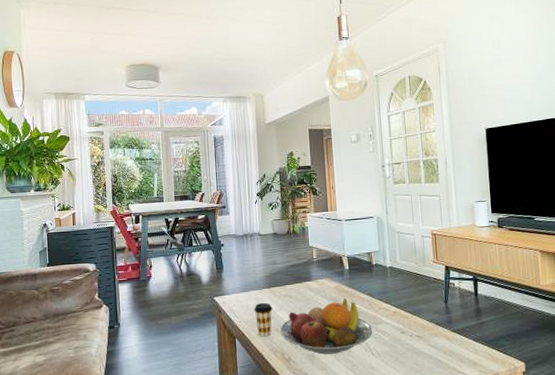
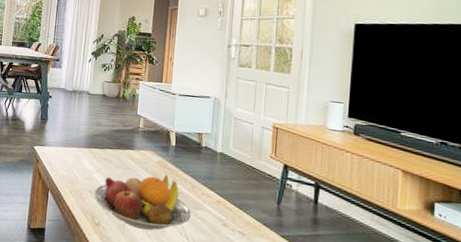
coffee cup: present [254,302,273,337] -> none [71,161,90,196]

